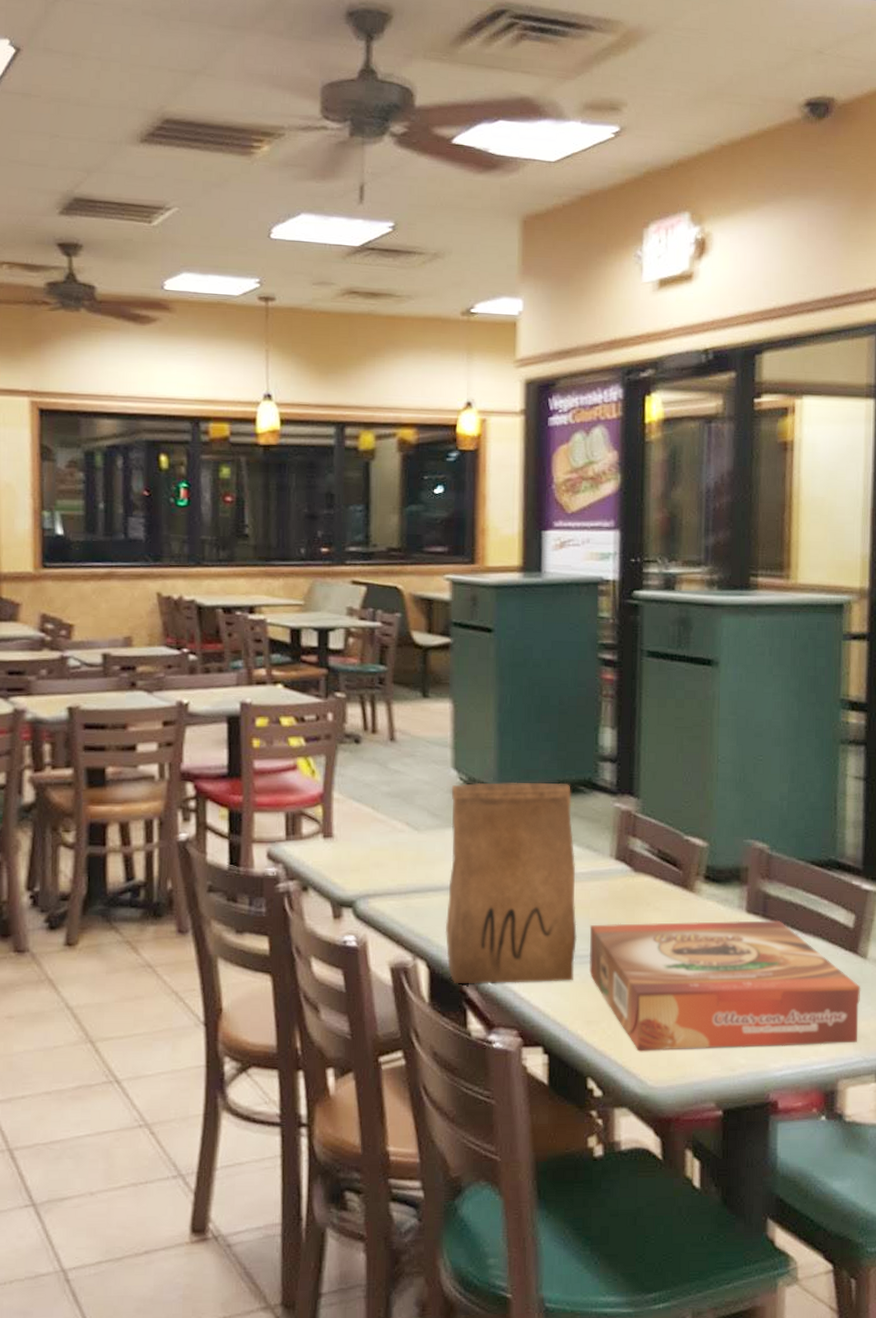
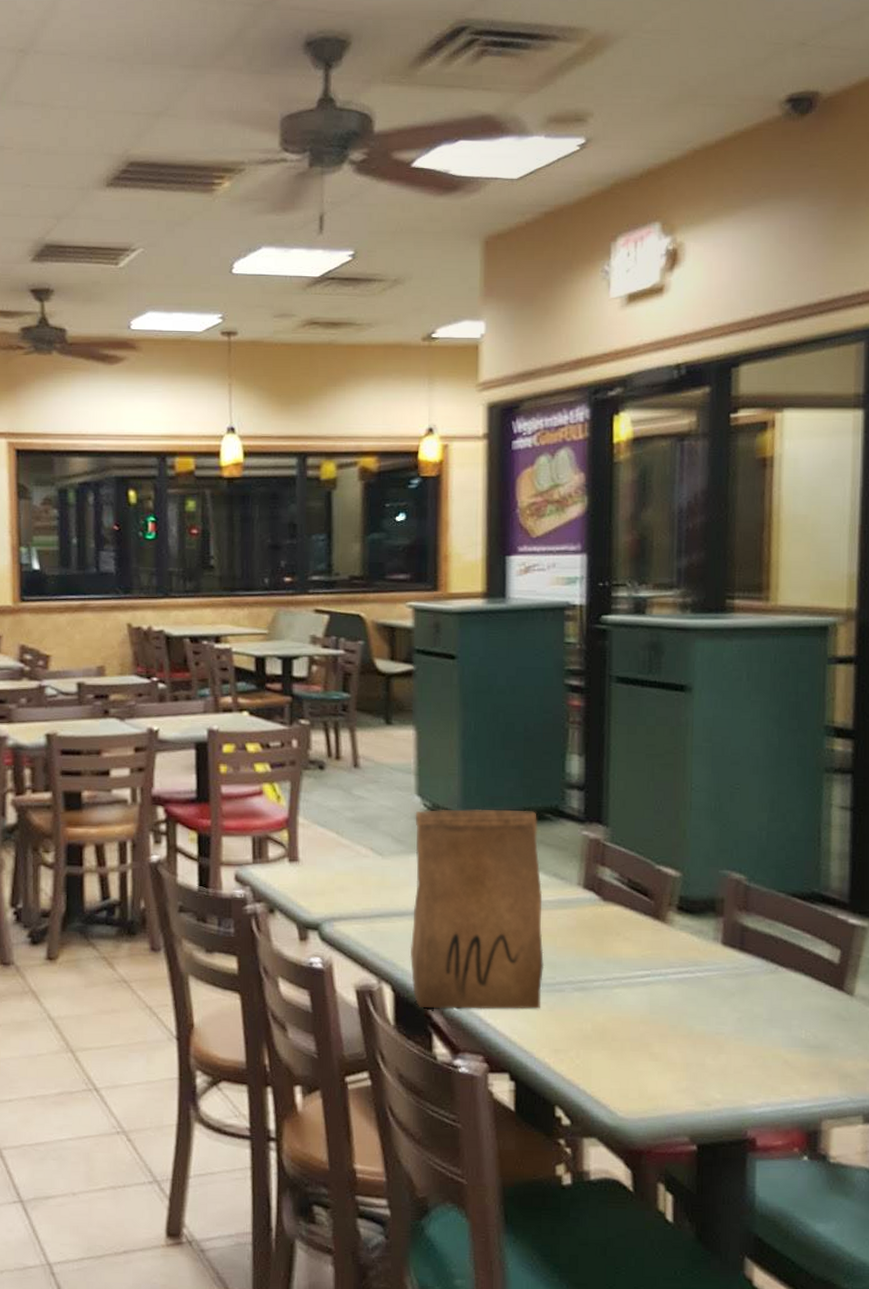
food box: present [589,919,861,1051] -> none [556,952,847,1083]

